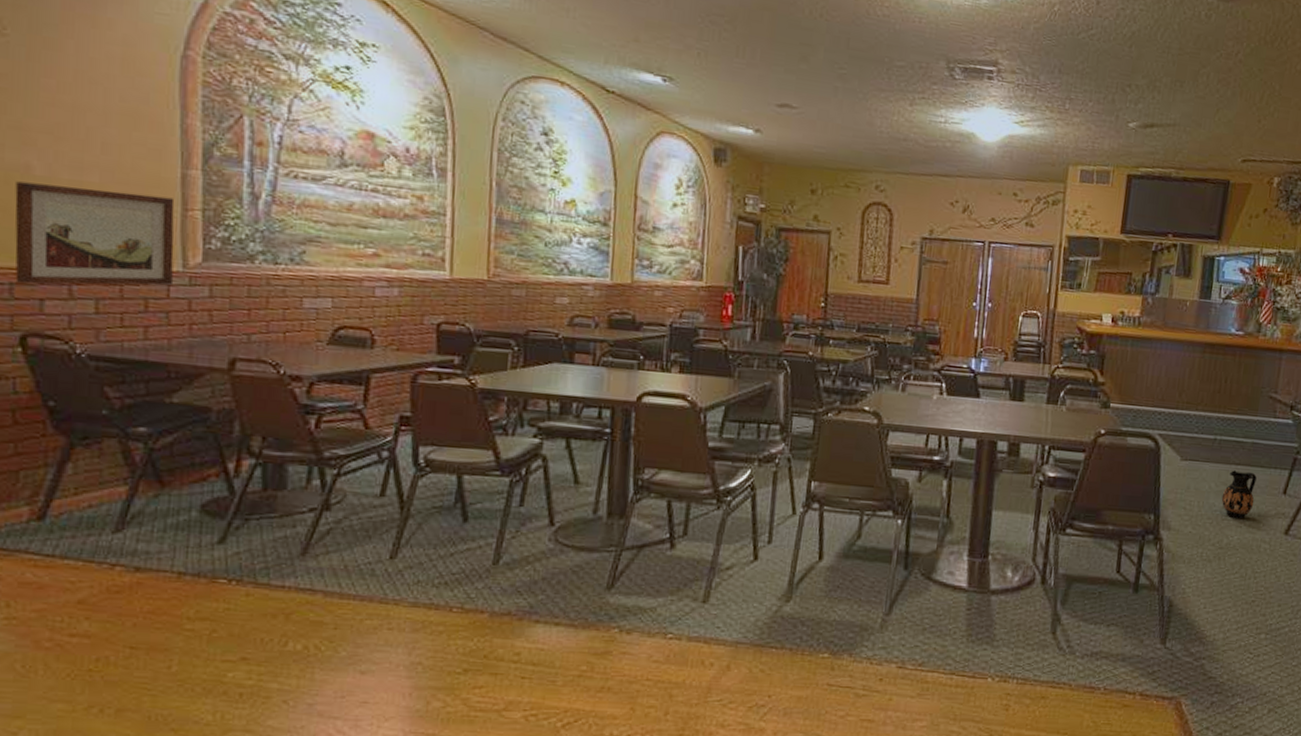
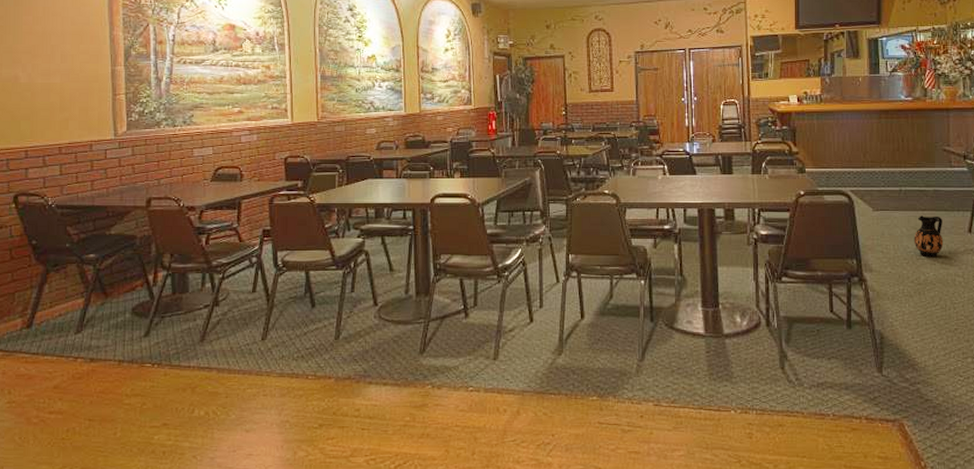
wall art: present [15,181,175,286] -> none [9,87,108,159]

